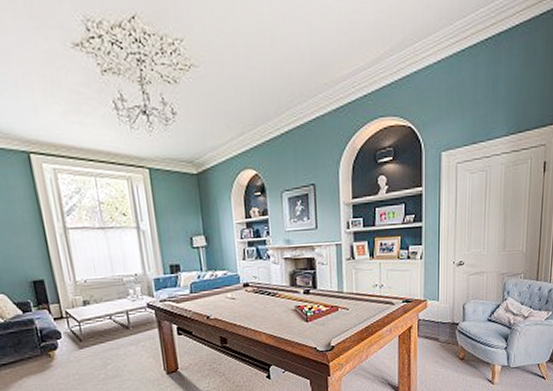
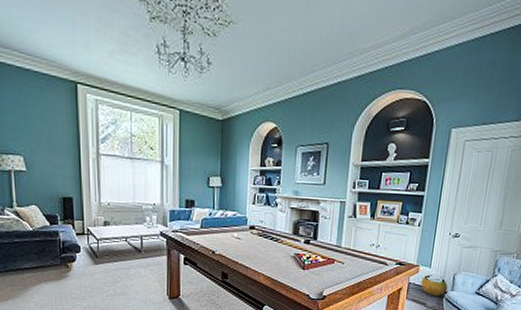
clay pot: none [431,308,459,331] -> present [421,275,448,297]

